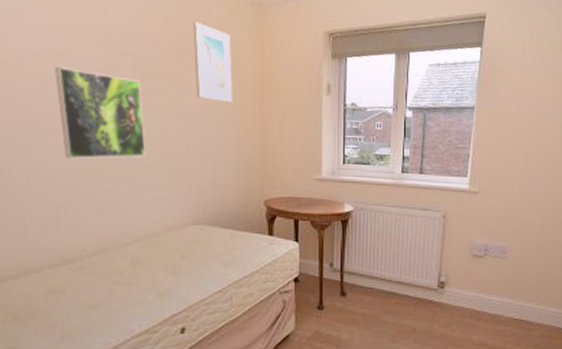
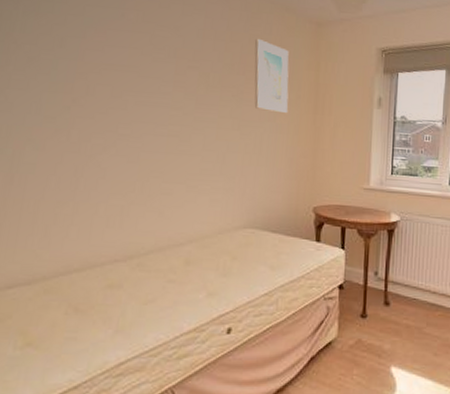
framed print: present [55,67,147,159] -> none [128,78,206,163]

